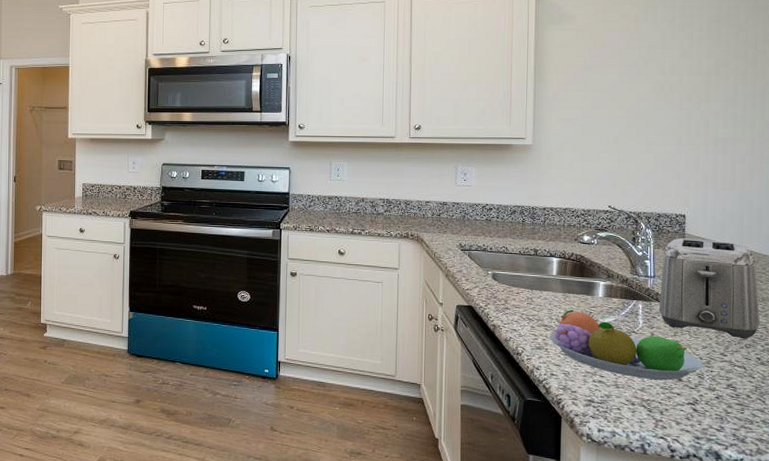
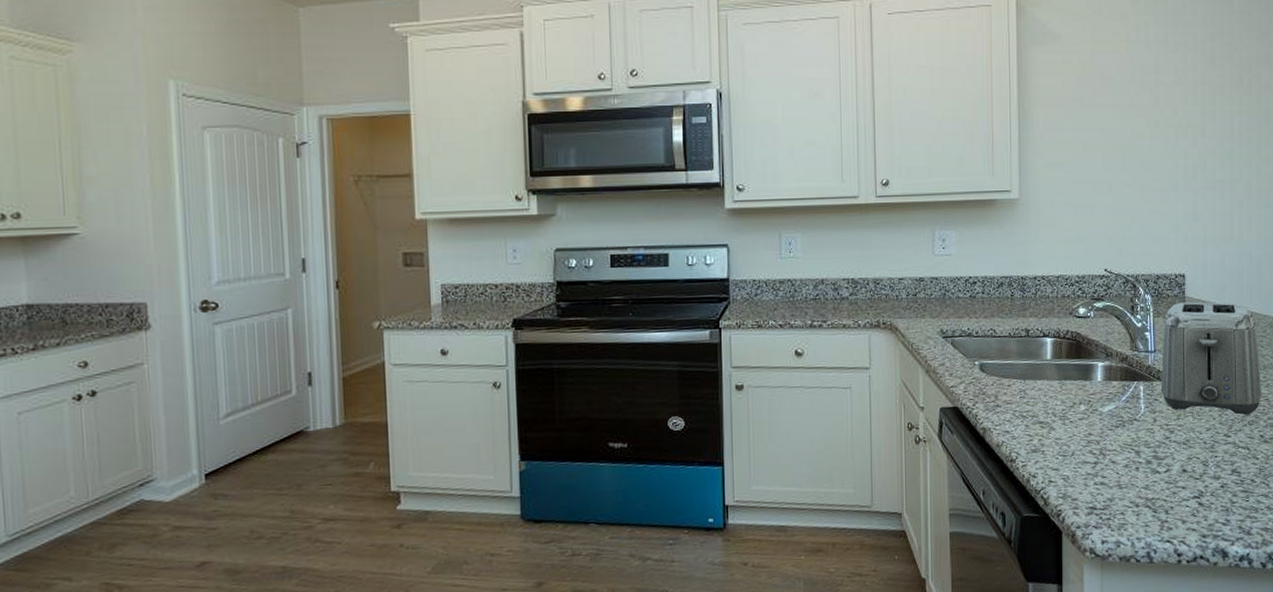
fruit bowl: present [550,309,703,380] -> none [1046,399,1208,474]

